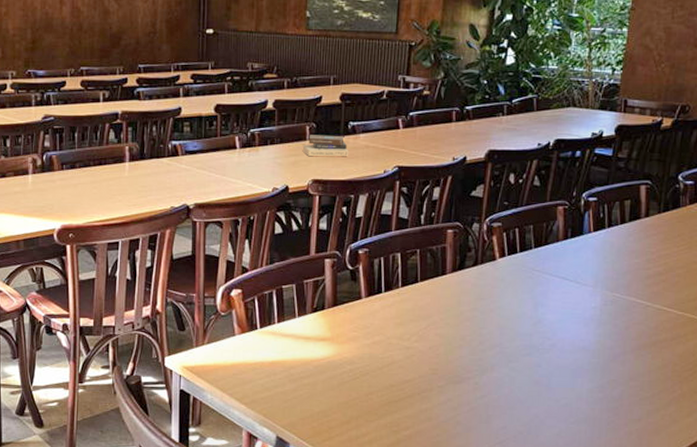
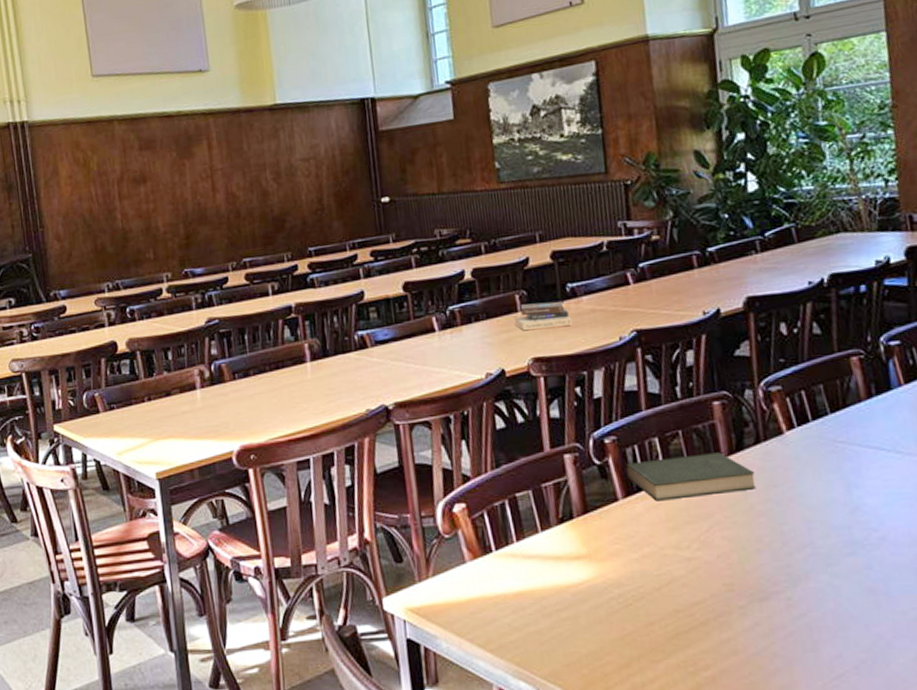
book: none [371,269,470,302] -> present [625,452,757,501]

